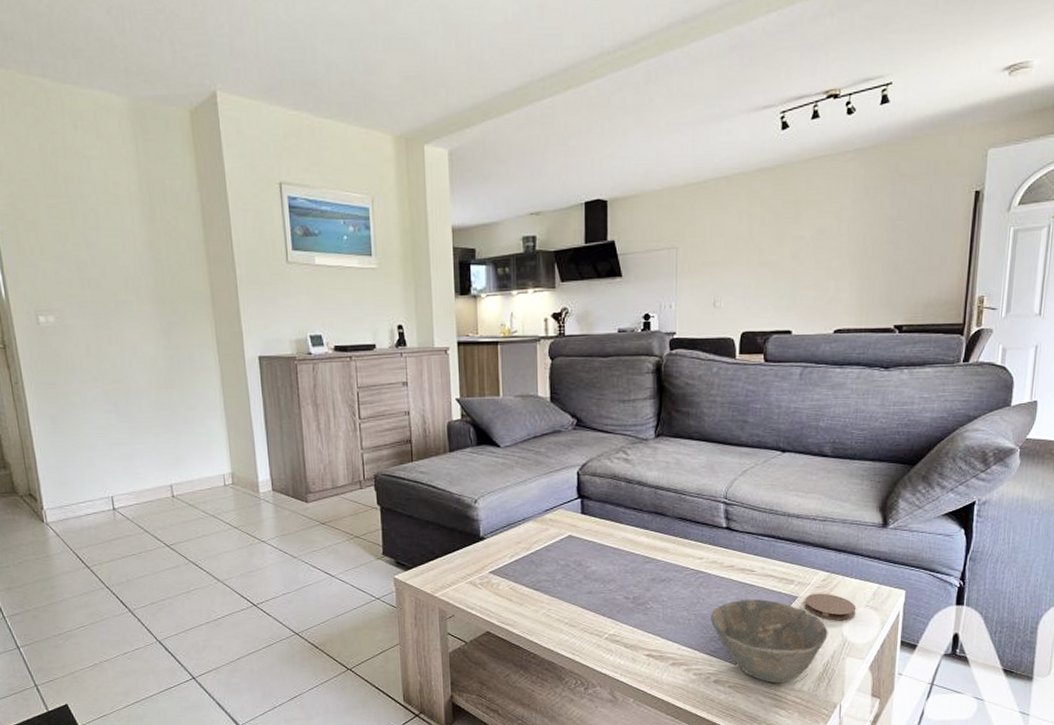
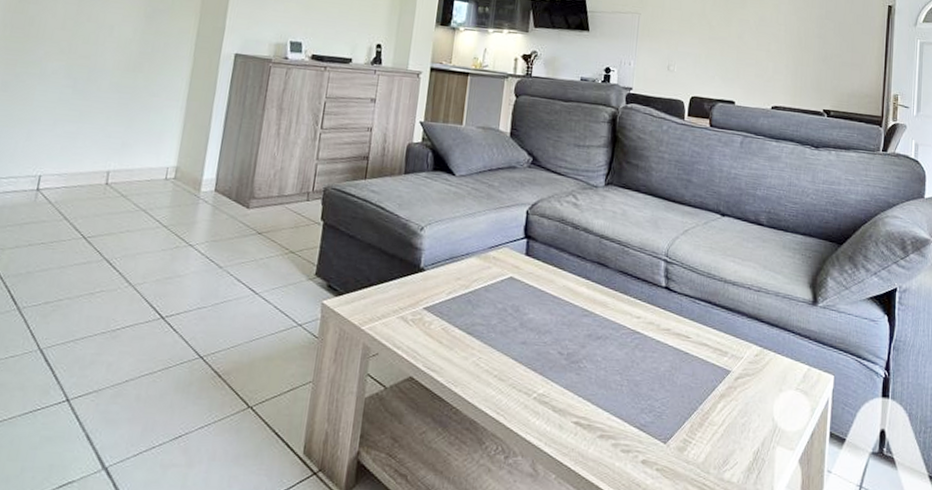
bowl: present [710,598,828,684] -> none [642,368,759,471]
coaster: present [804,593,857,621] -> none [737,369,787,404]

